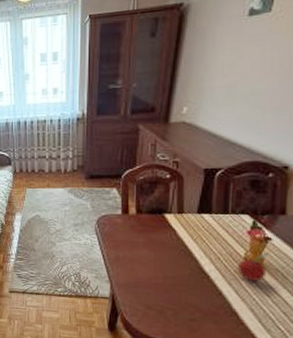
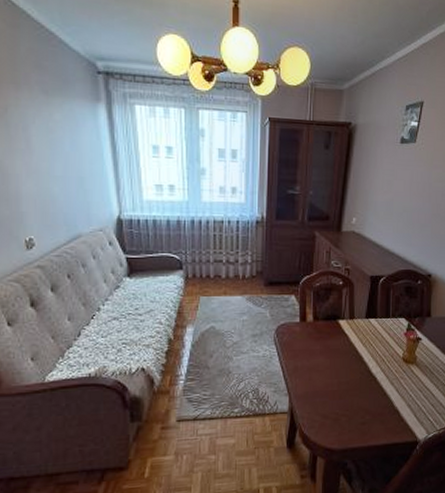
fruit: present [237,252,269,281] -> none [397,351,420,379]

